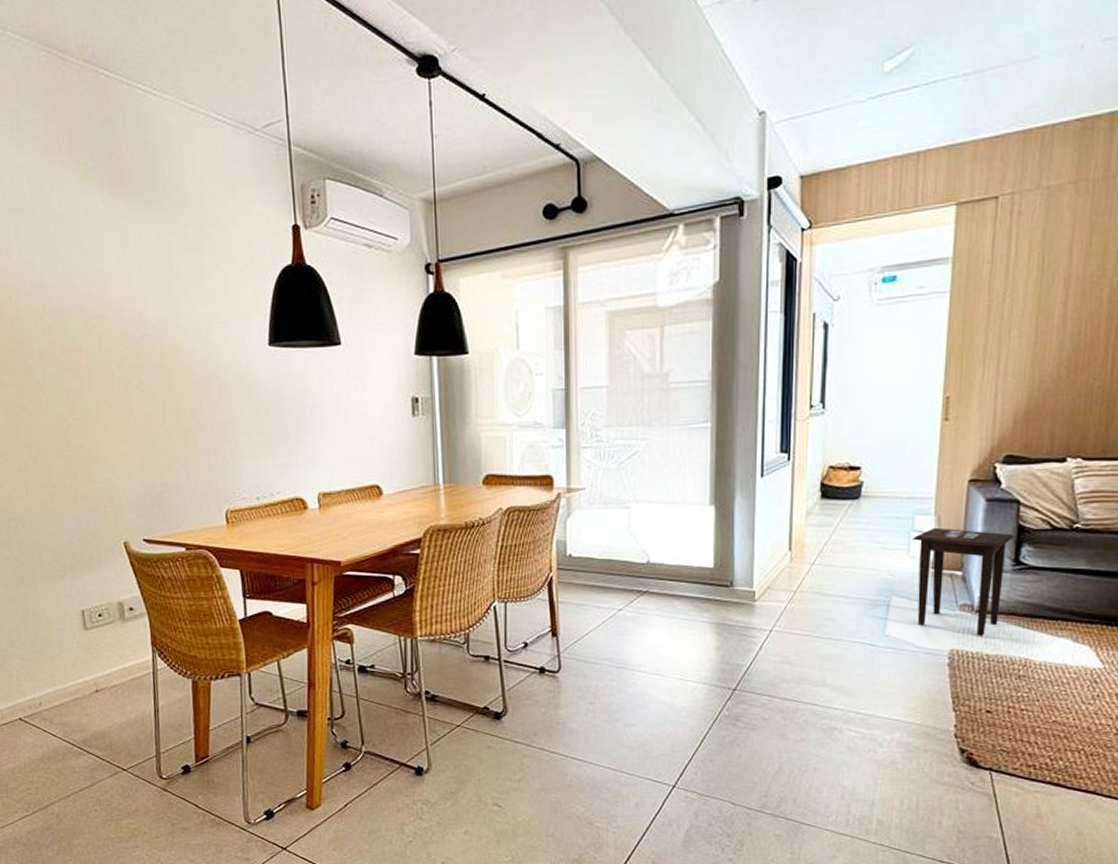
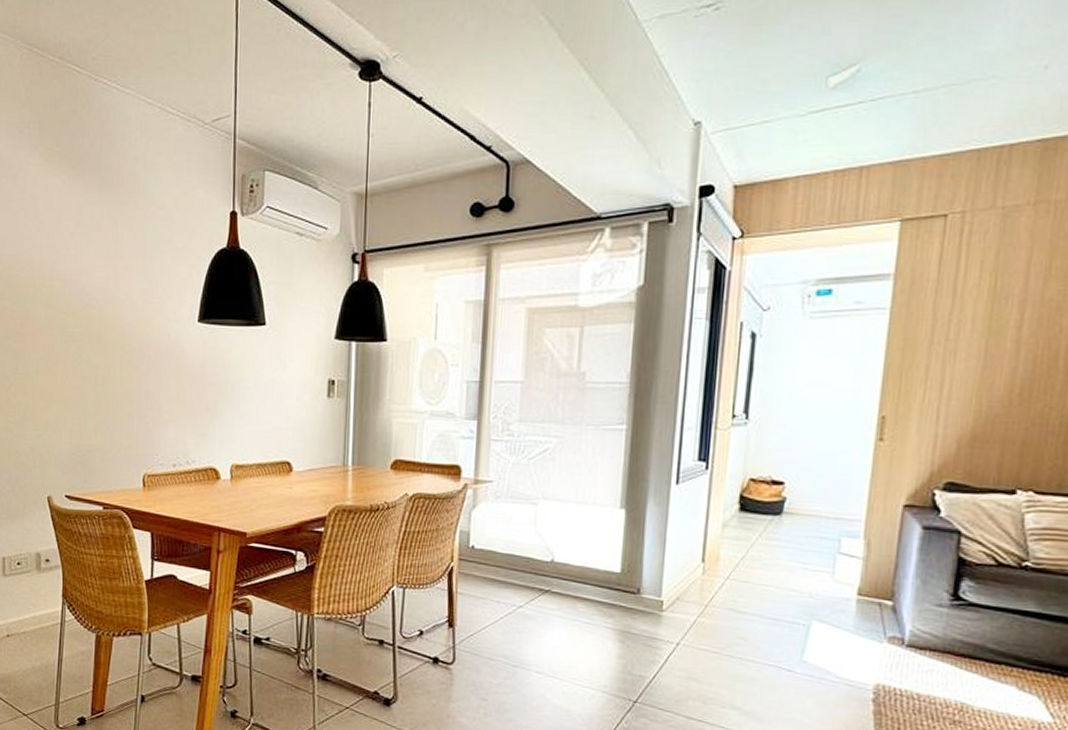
side table: present [912,527,1015,636] -> none [838,552,954,673]

